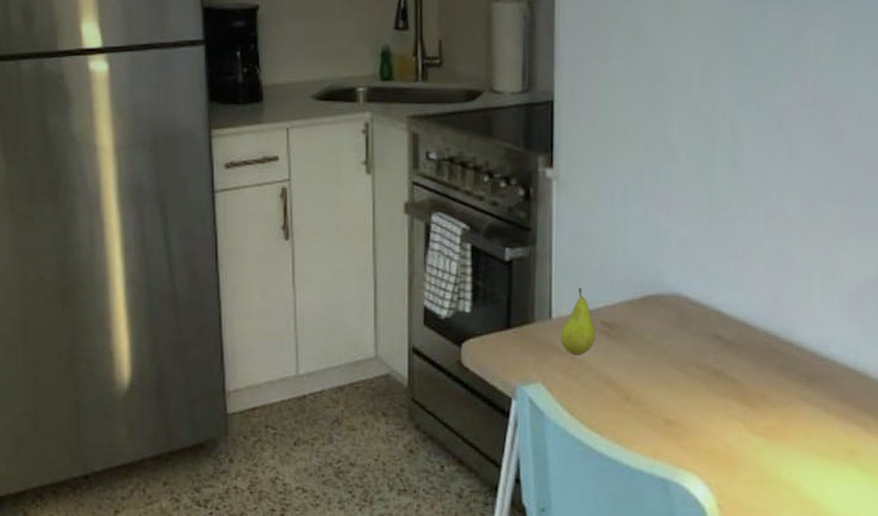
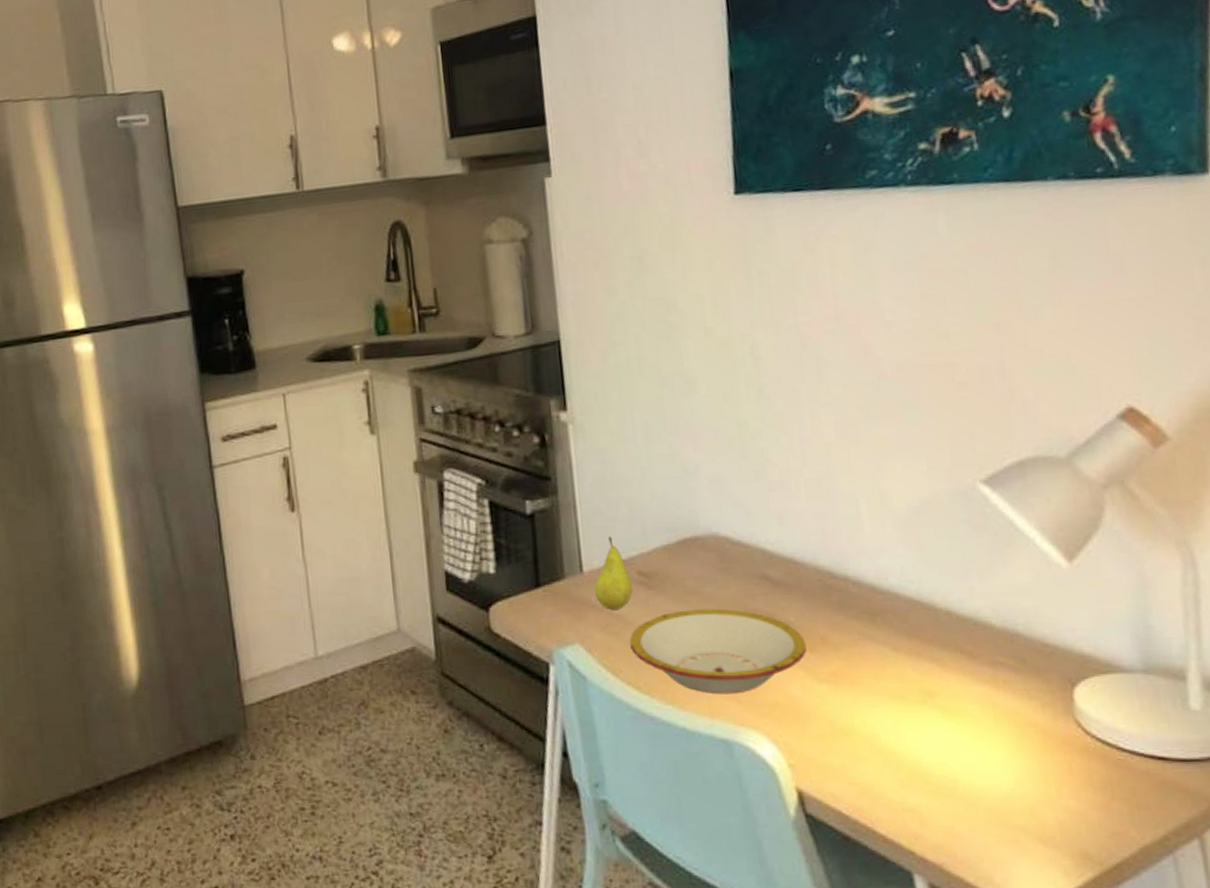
bowl: none [588,360,747,439] -> present [630,608,807,695]

